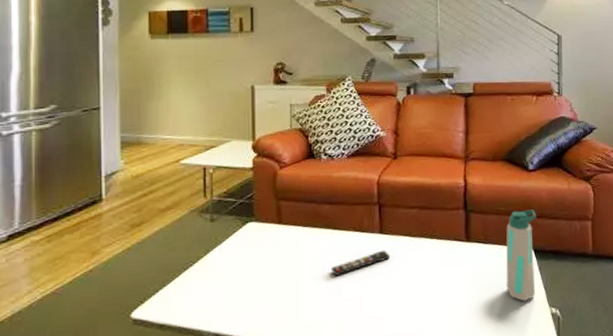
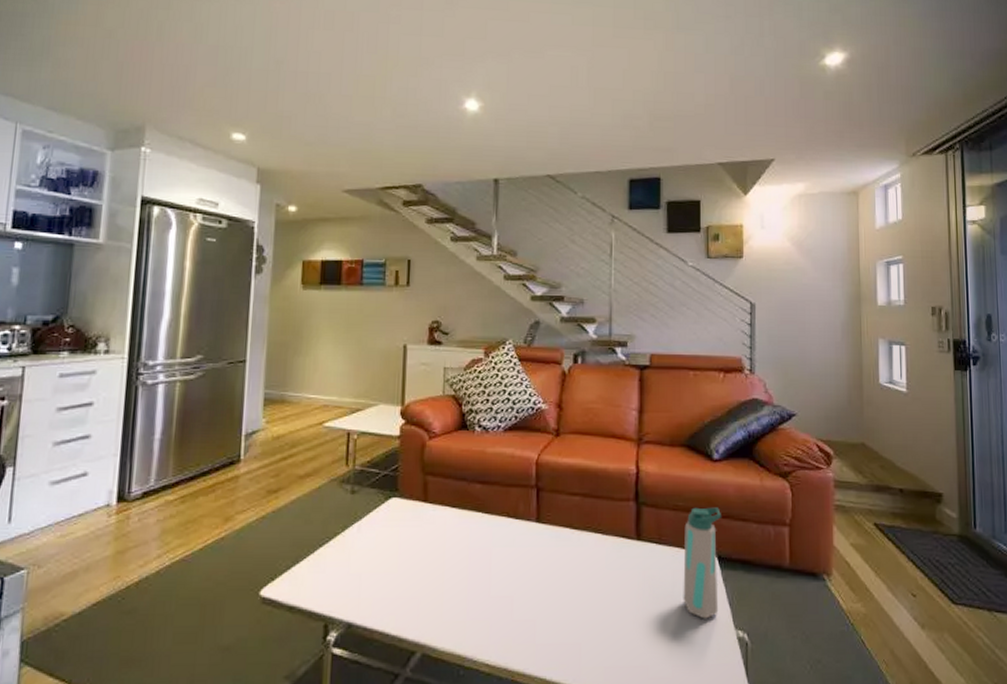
remote control: present [330,250,391,277] -> none [479,541,548,569]

